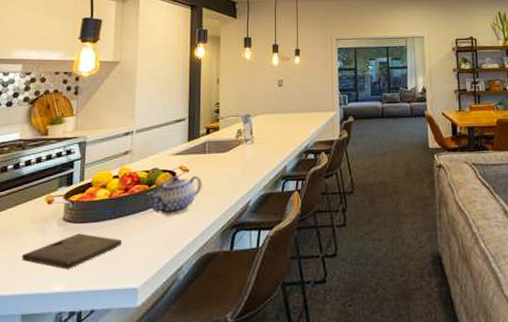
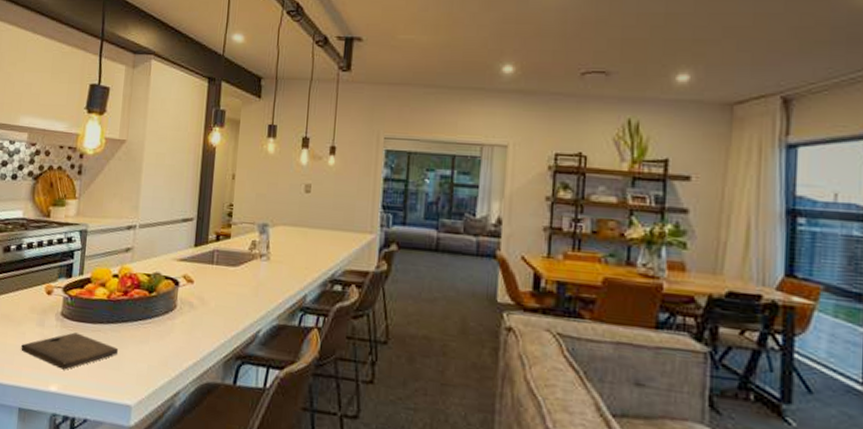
teapot: present [146,176,202,215] -> none [145,285,207,331]

